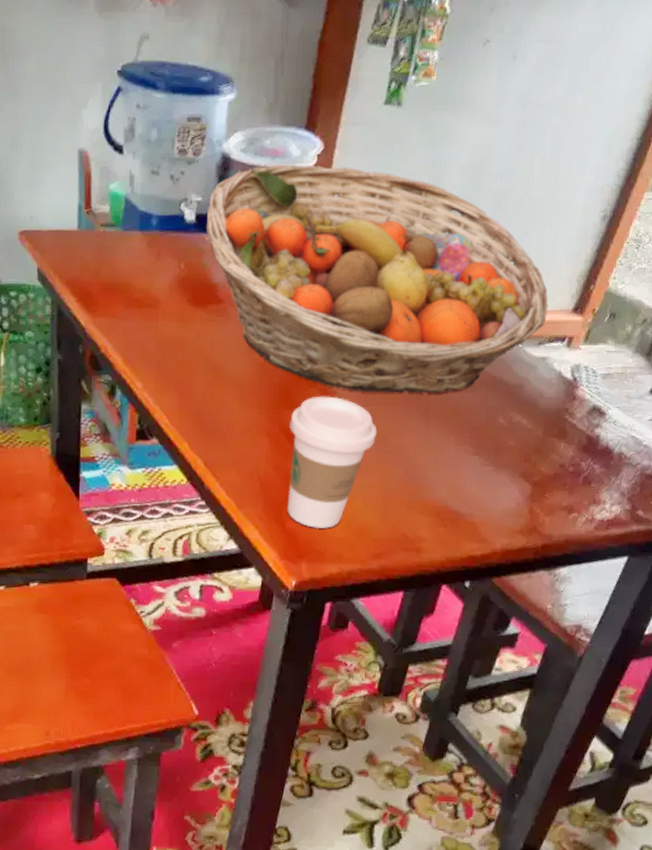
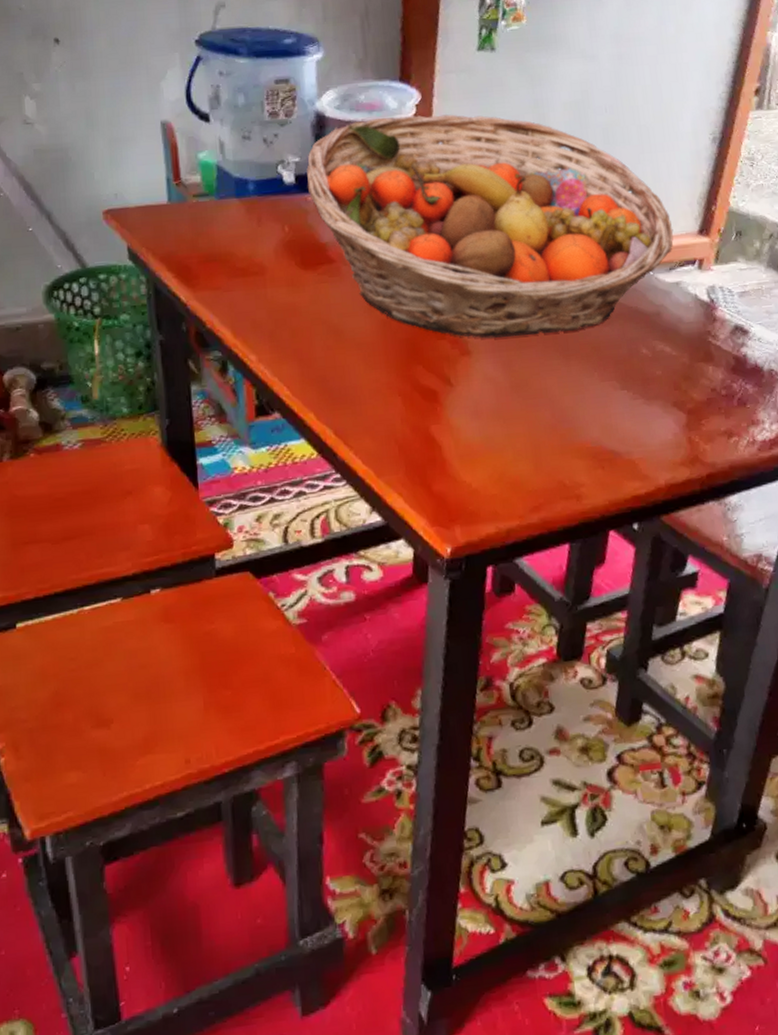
coffee cup: present [287,396,377,528] -> none [422,346,517,488]

